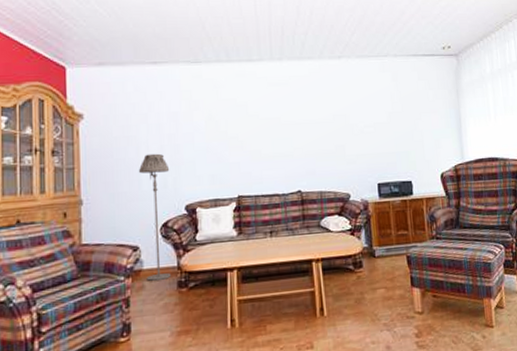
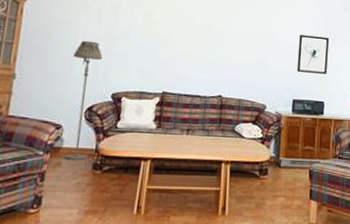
wall art: none [374,111,410,153] -> present [296,34,330,75]

